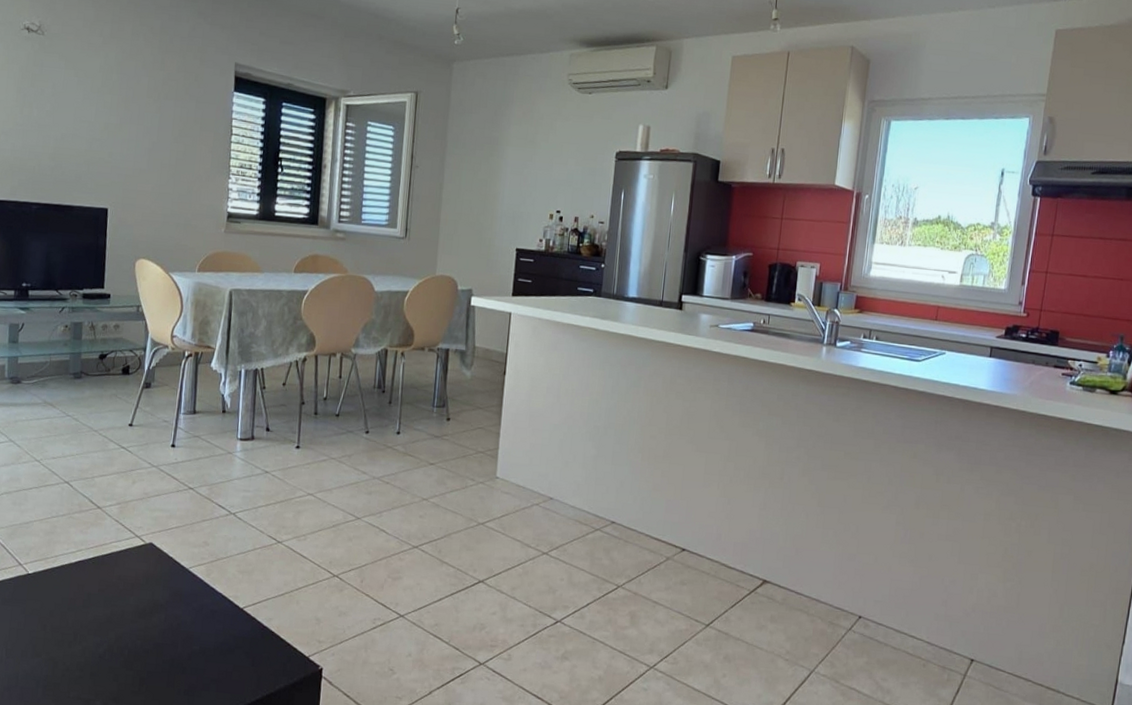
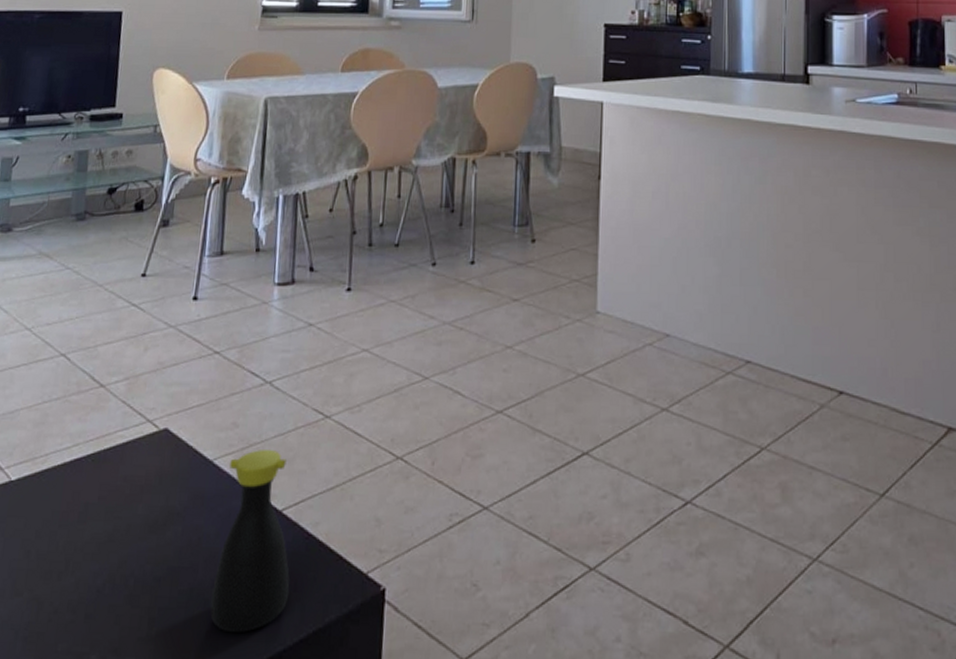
bottle: none [187,563,249,692] -> present [210,450,290,633]

